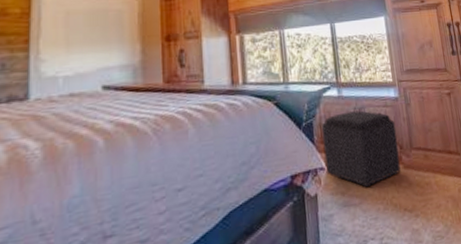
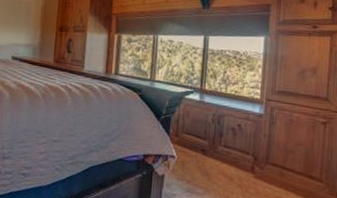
ottoman: present [321,110,401,188] -> none [175,115,255,184]

